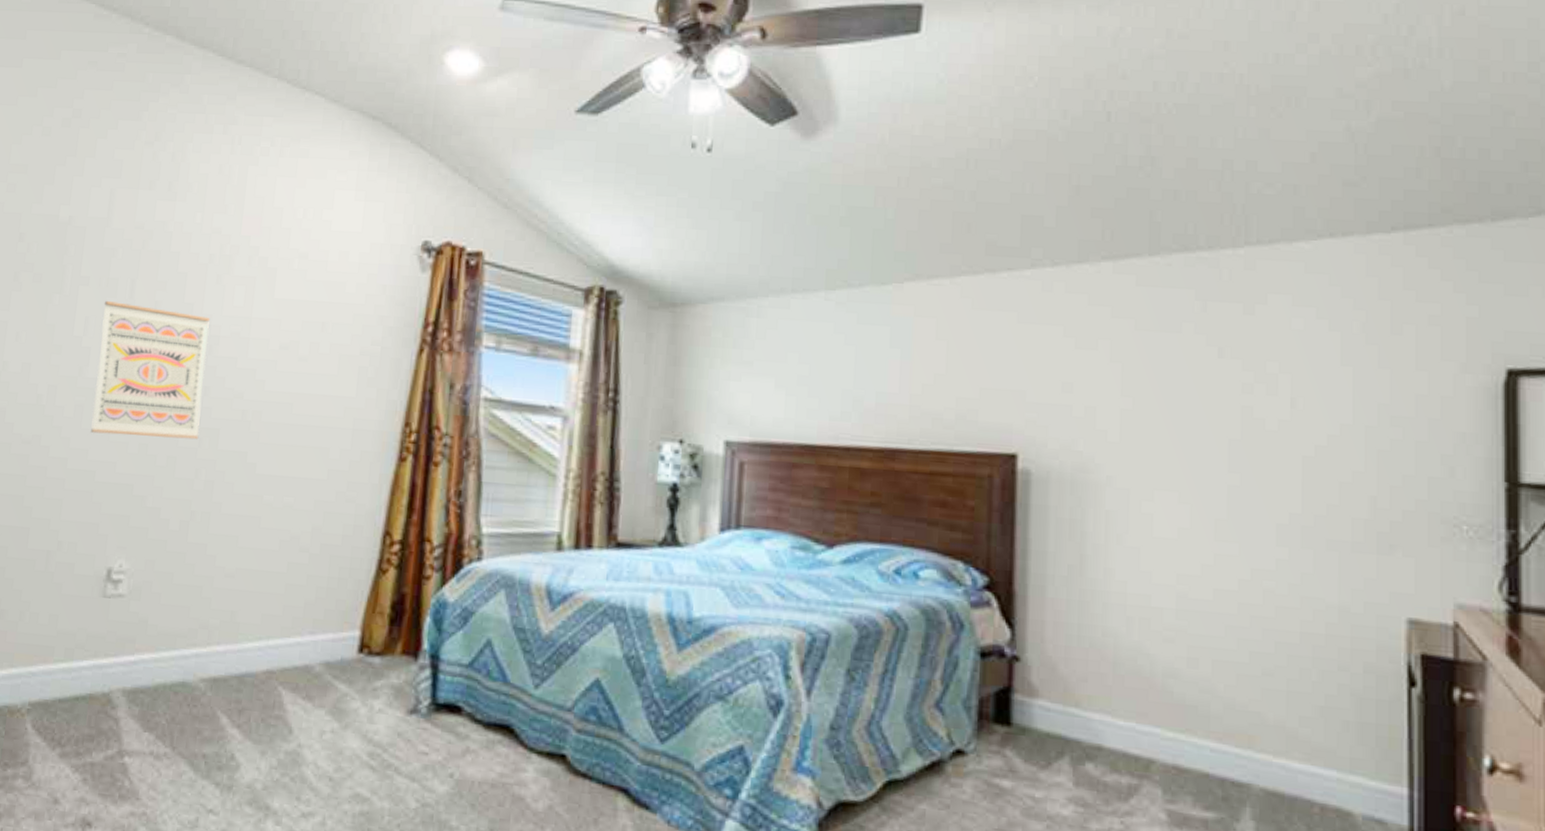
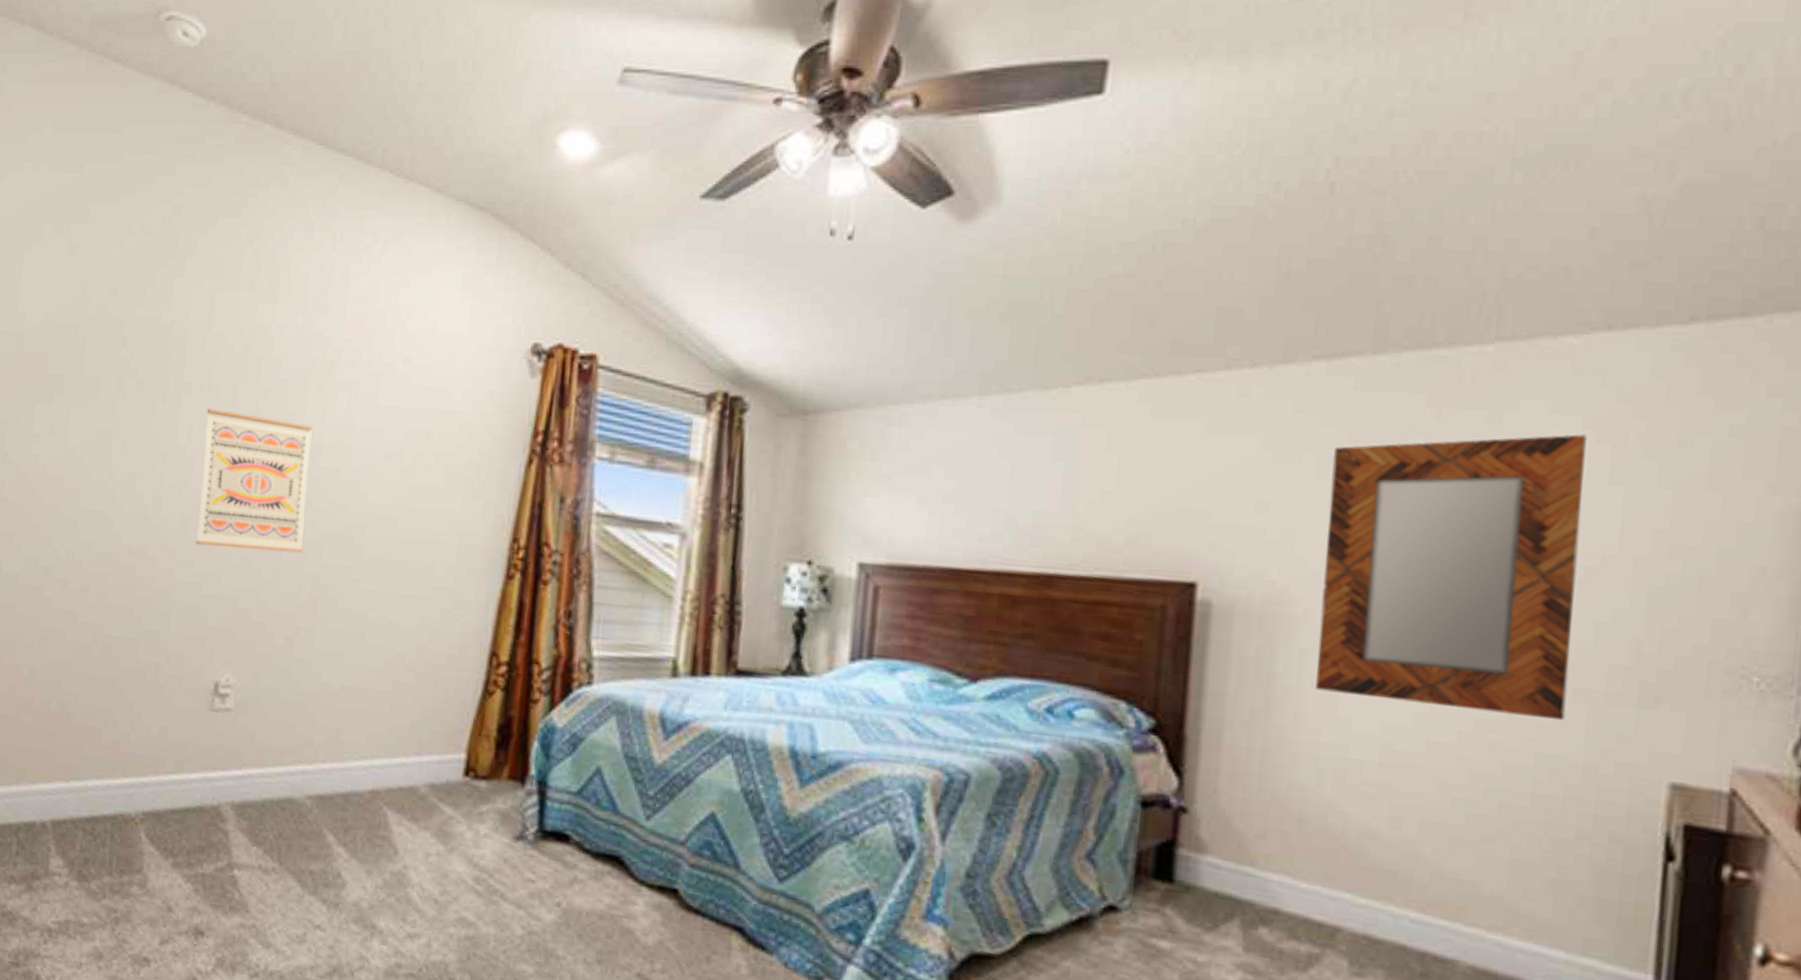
home mirror: none [1120,323,1322,568] -> present [1316,434,1587,721]

